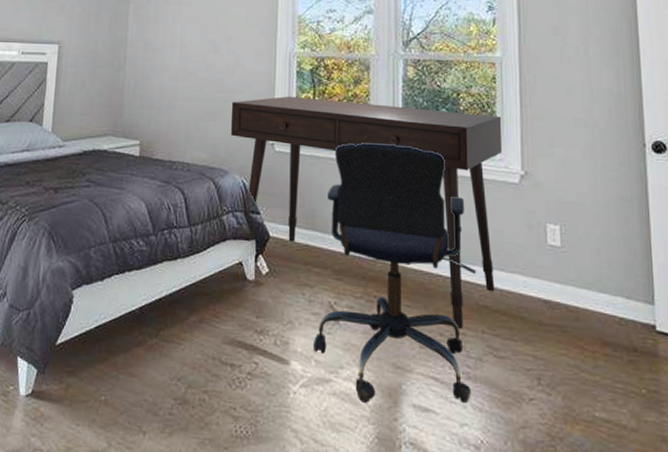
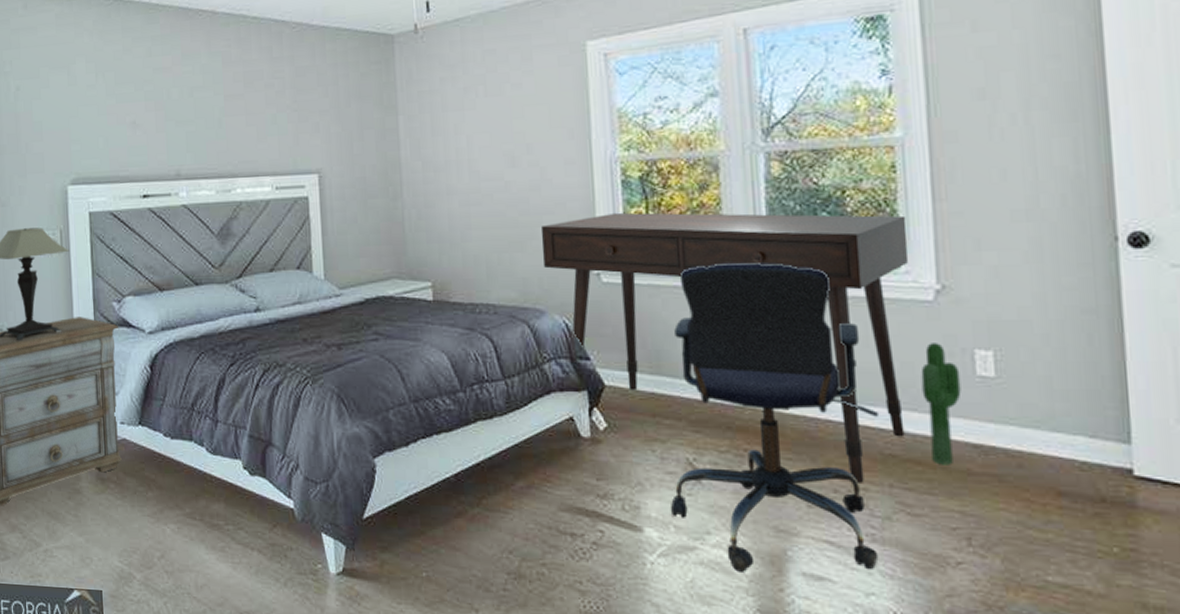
decorative plant: none [508,216,537,317] -> present [921,343,961,465]

